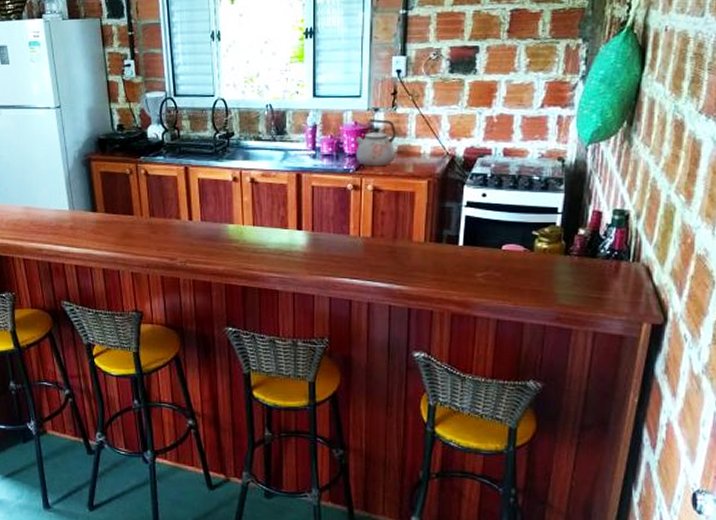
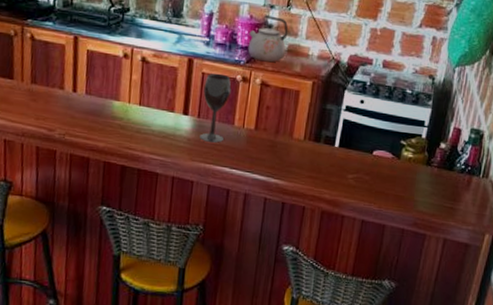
wine glass: none [315,185,343,256] -> present [198,73,232,144]

